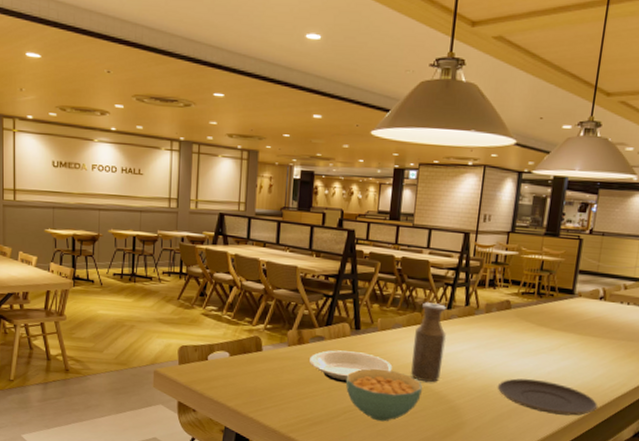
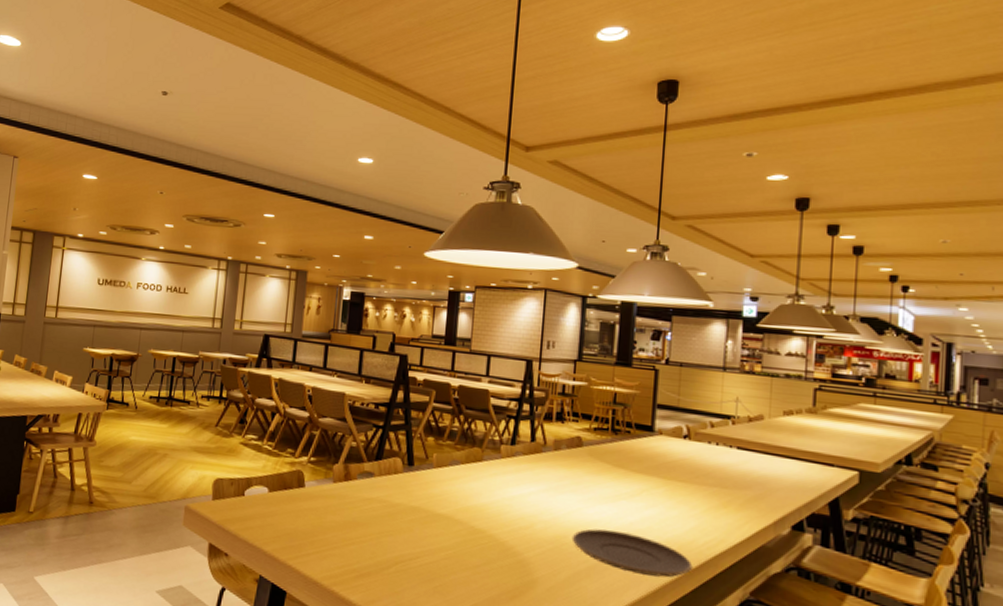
plate: present [308,350,393,383] -> none [356,488,451,528]
cereal bowl: present [346,368,422,422] -> none [398,511,485,577]
bottle: present [410,302,447,383] -> none [470,436,511,531]

